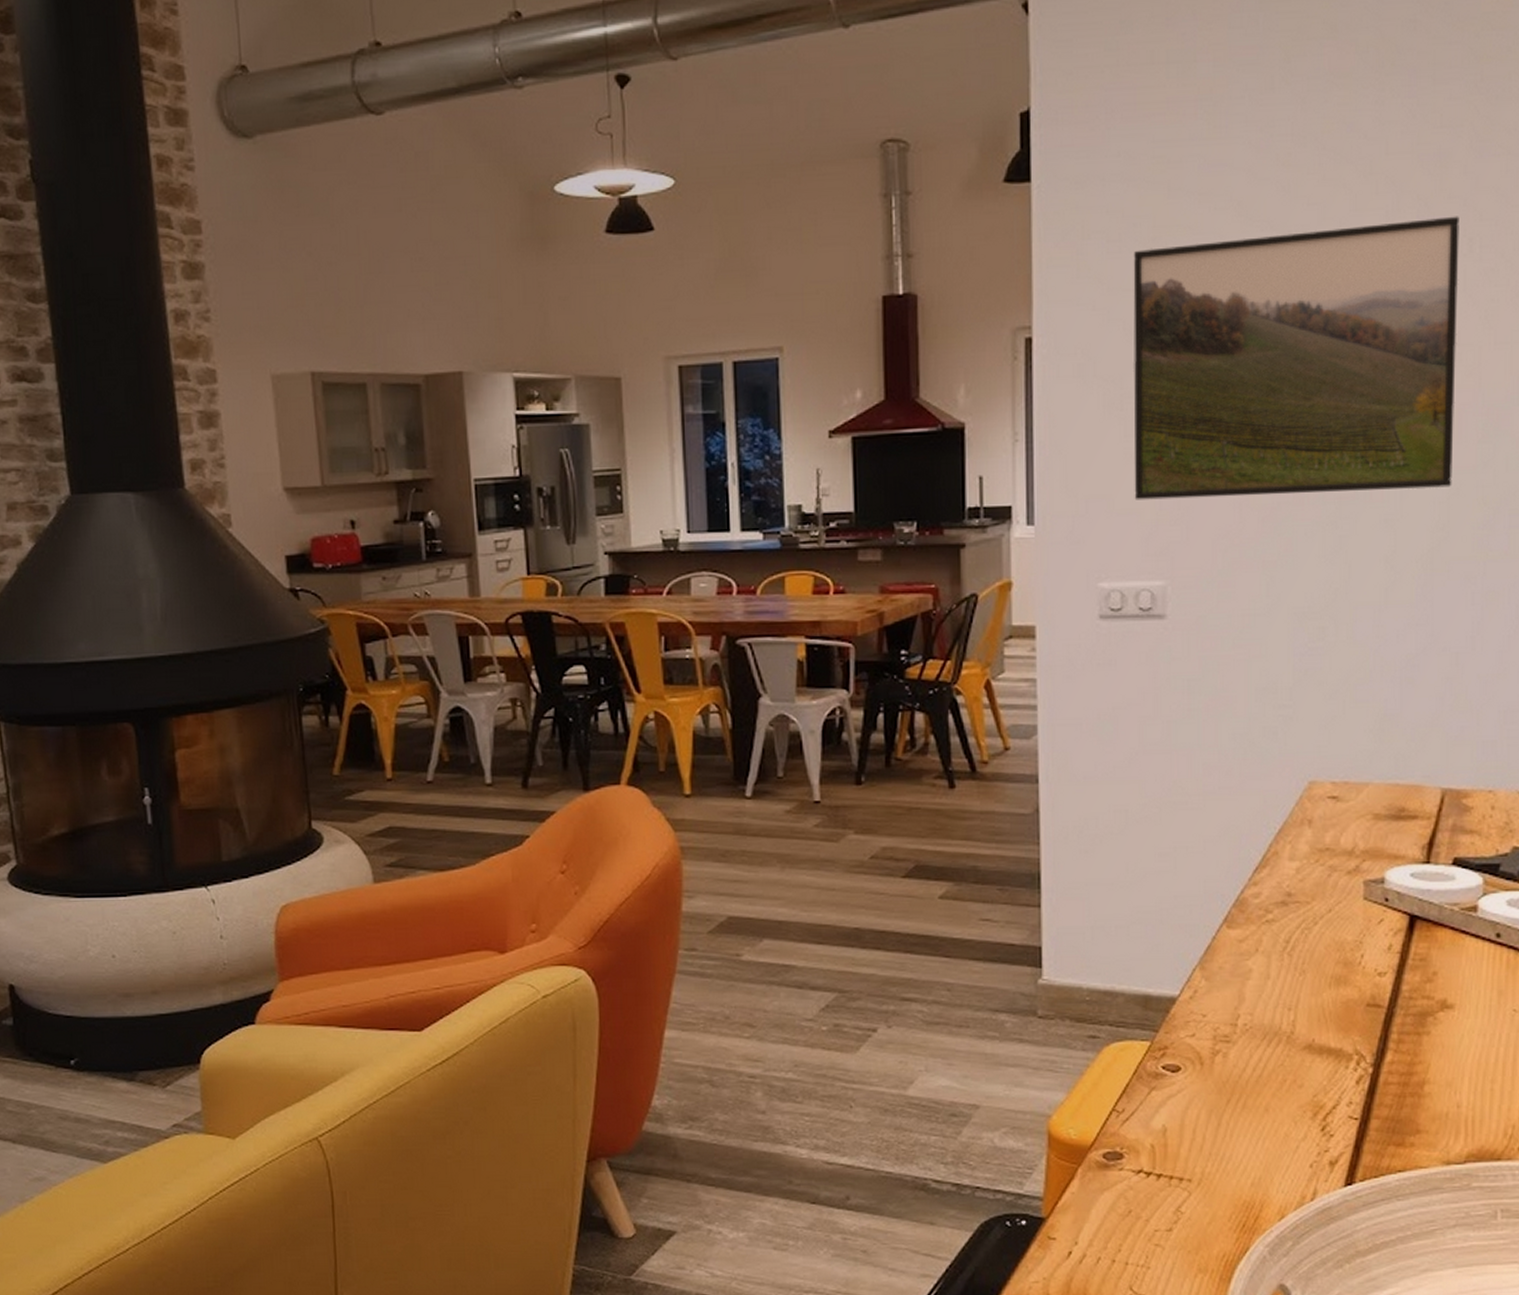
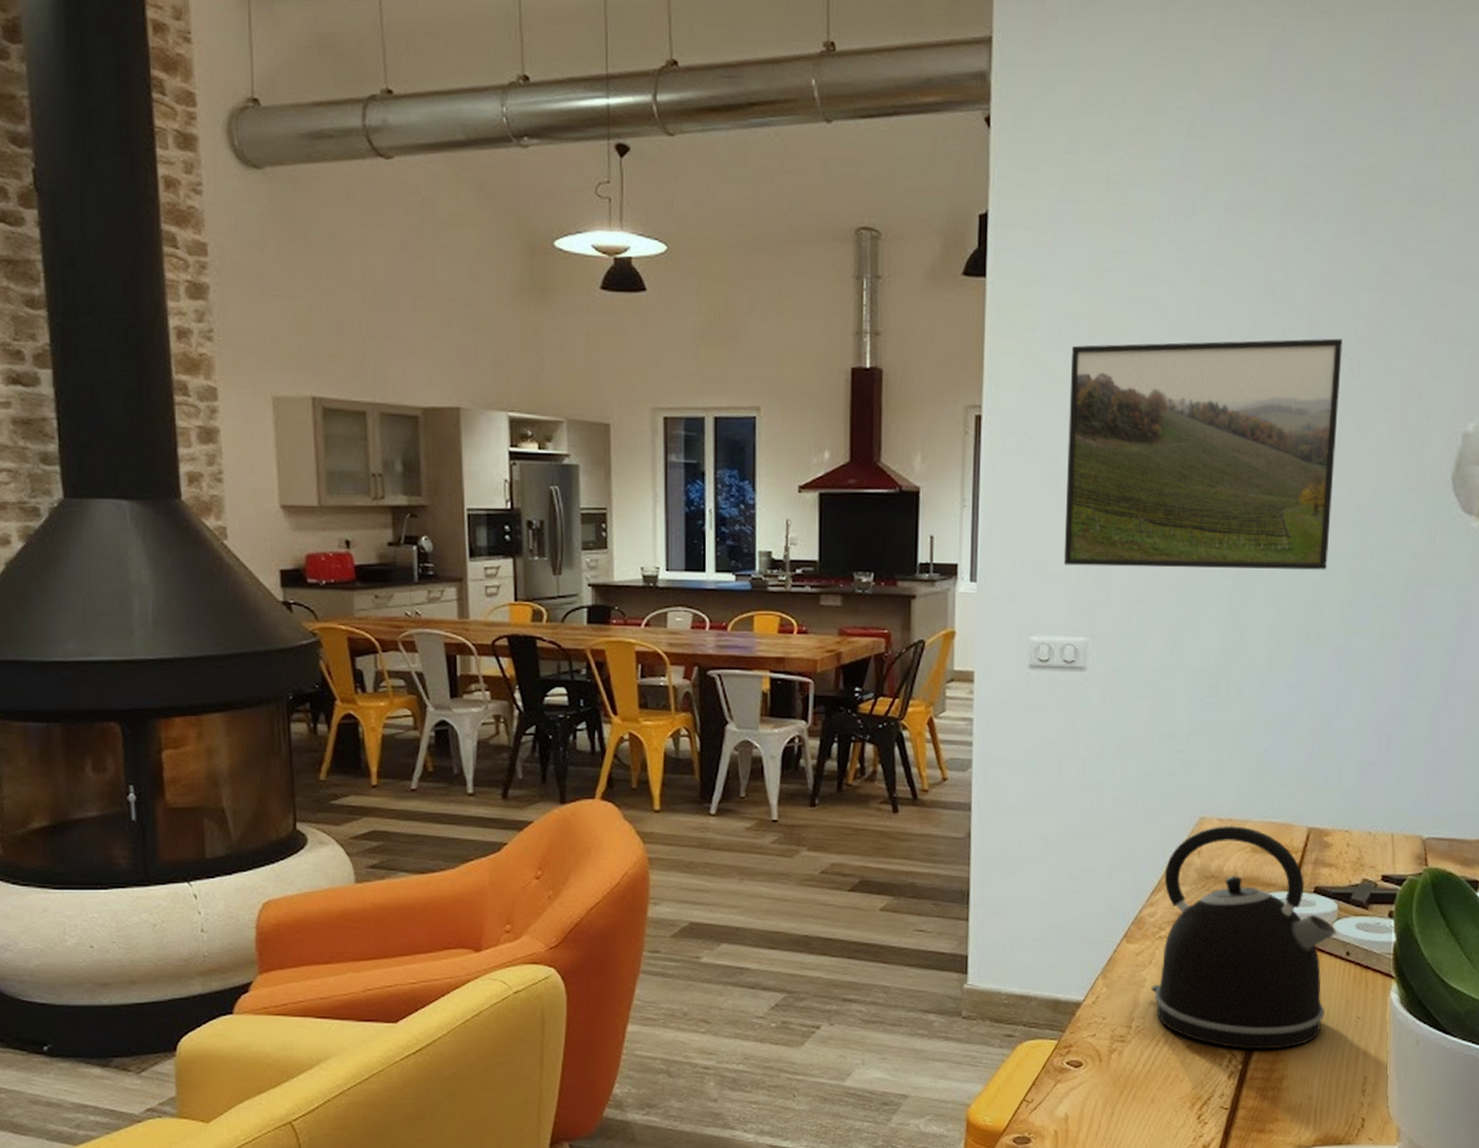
kettle: none [1259,789,1483,1049] -> present [1151,825,1336,1049]

